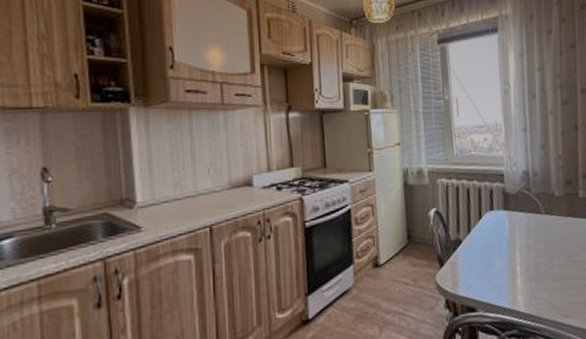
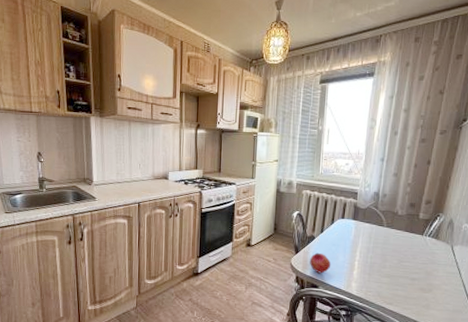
fruit: none [460,261,488,290] -> present [310,252,331,274]

